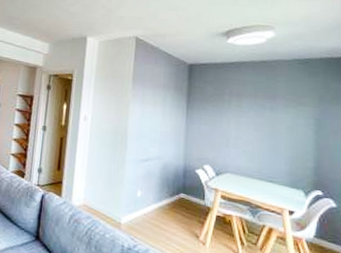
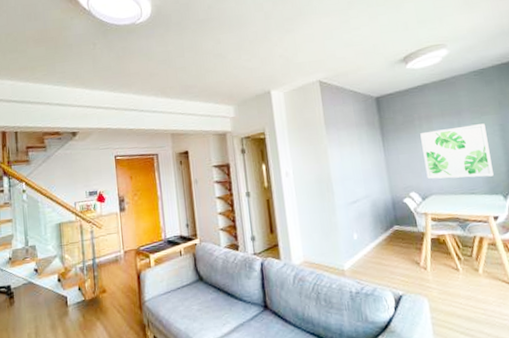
wall art: none [225,109,299,170] -> present [420,123,494,179]

